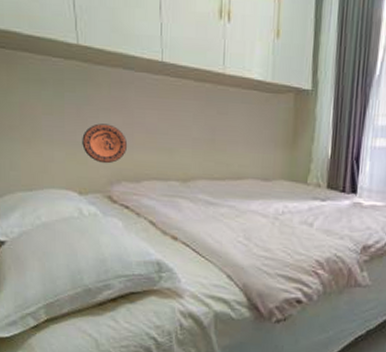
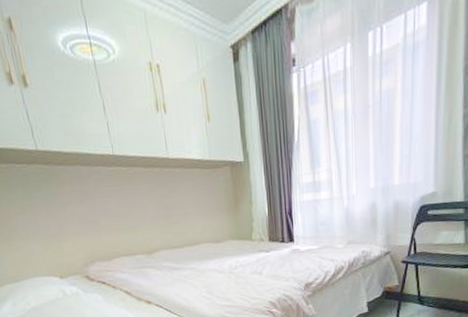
decorative plate: present [82,123,128,164] -> none [54,215,96,249]

